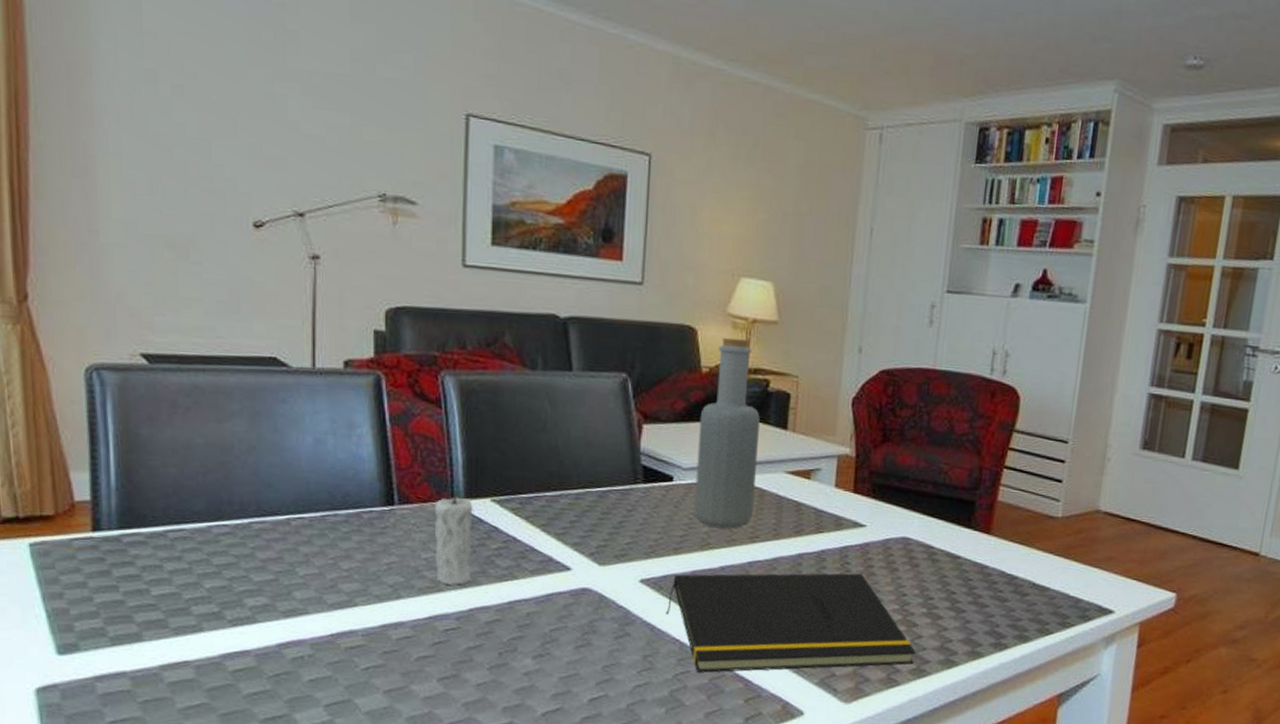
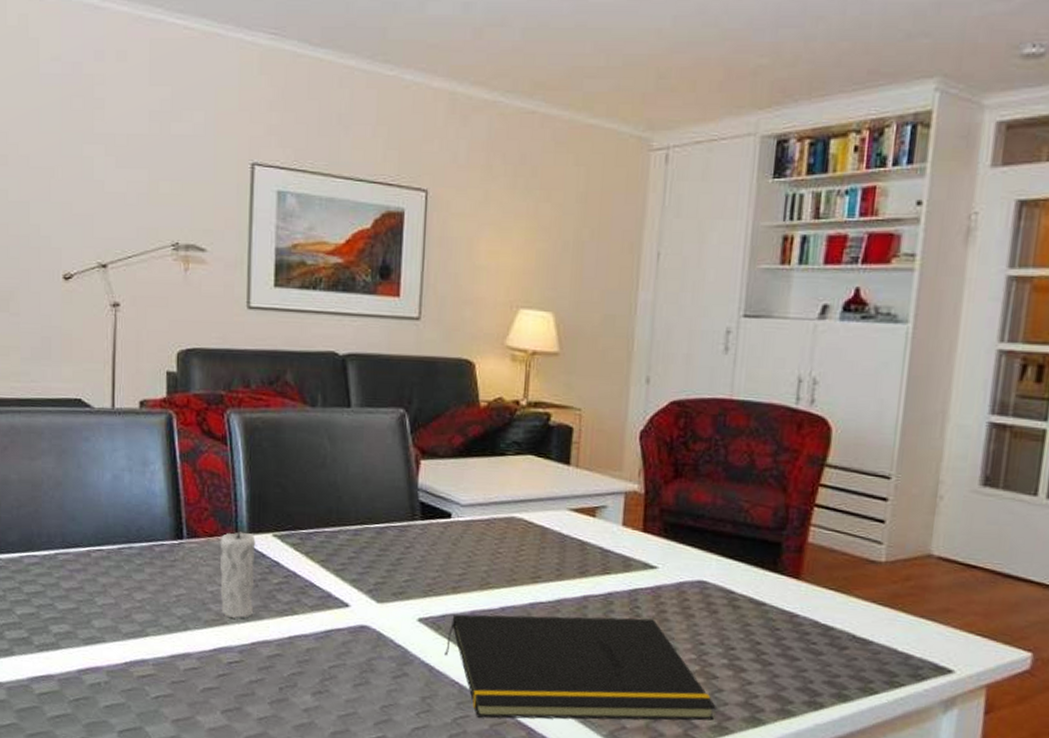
bottle: present [694,337,760,529] -> none [473,370,541,568]

